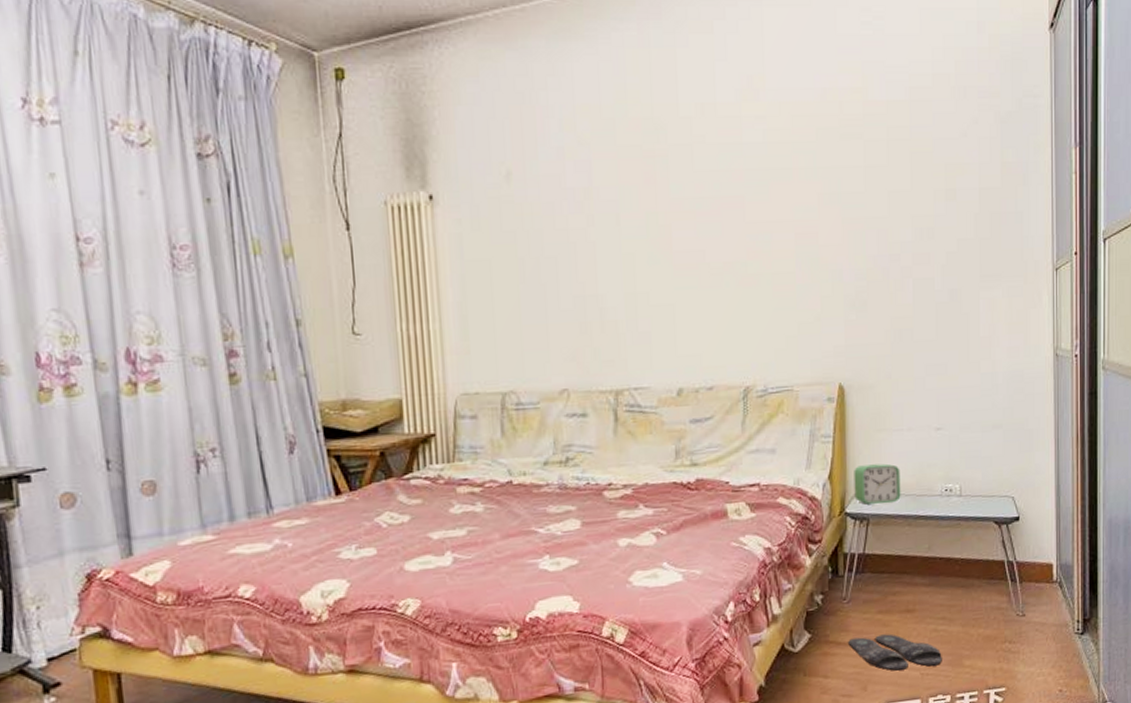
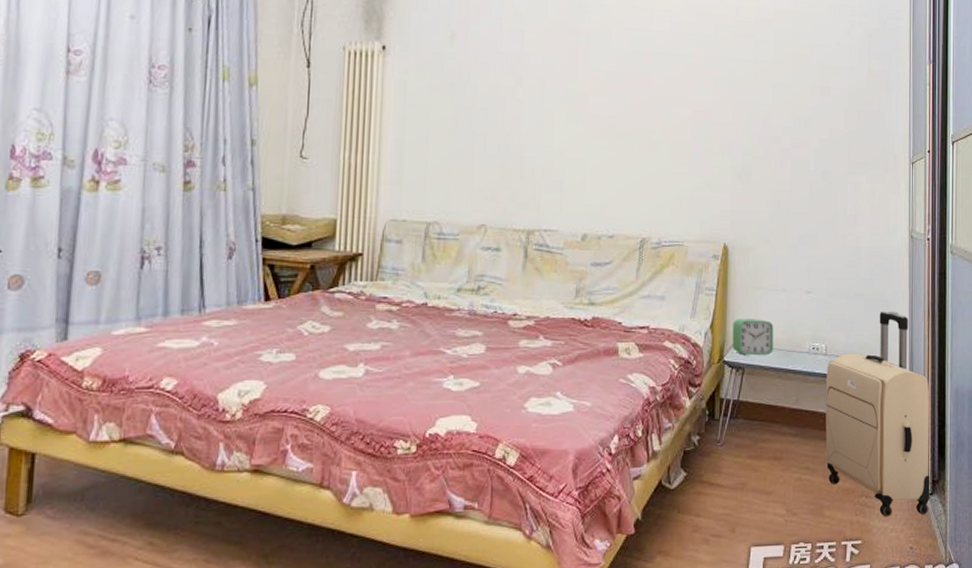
slippers: present [848,634,942,671] -> none [720,479,805,515]
suitcase: none [961,440,1081,662] -> present [825,310,930,517]

